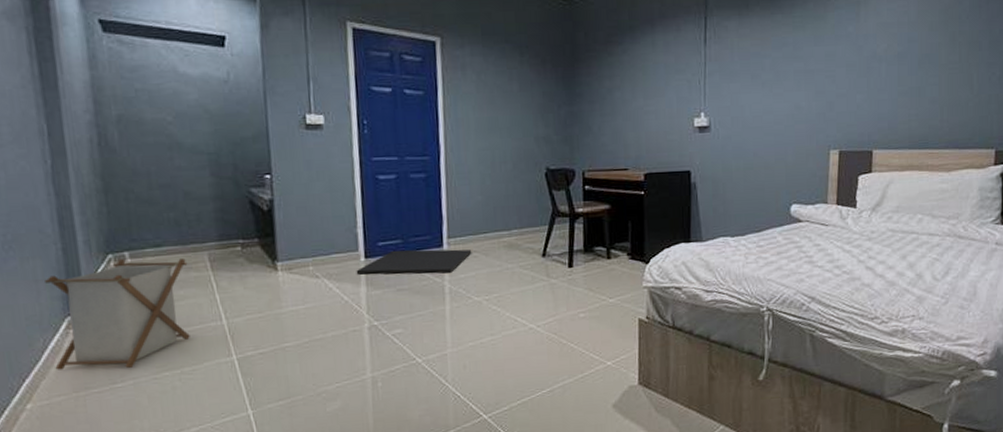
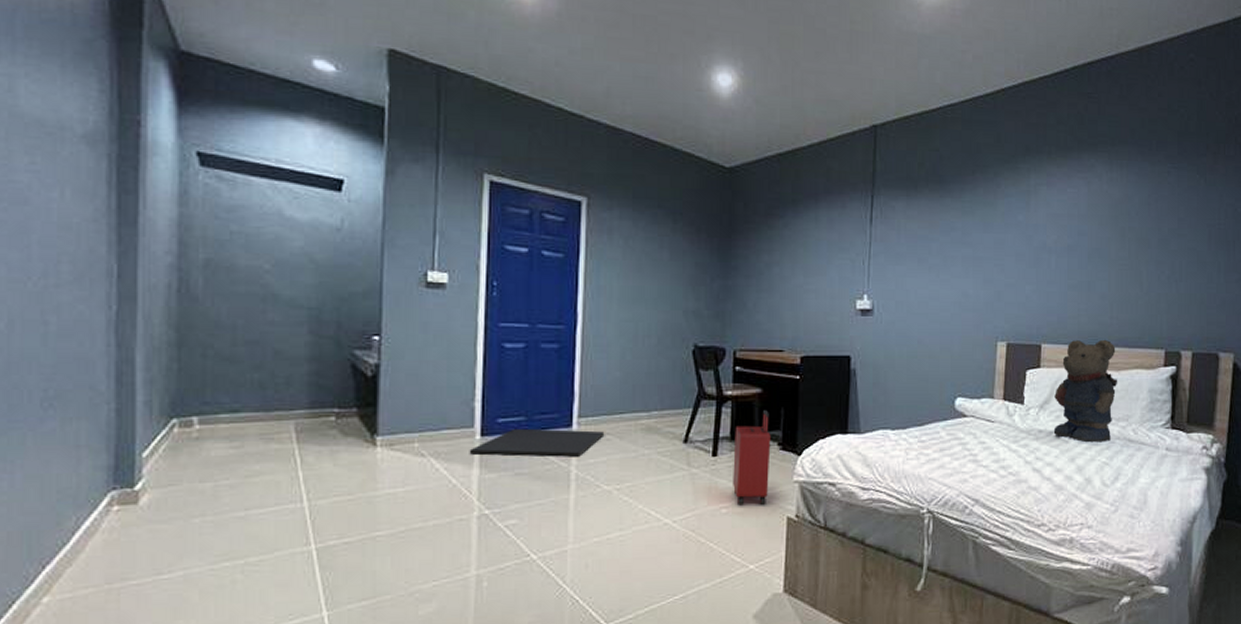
laundry basket: present [45,259,190,370] -> none [87,425,269,556]
suitcase: none [587,224,621,310] -> present [733,410,771,506]
teddy bear: none [885,142,949,241] -> present [1053,339,1118,443]

